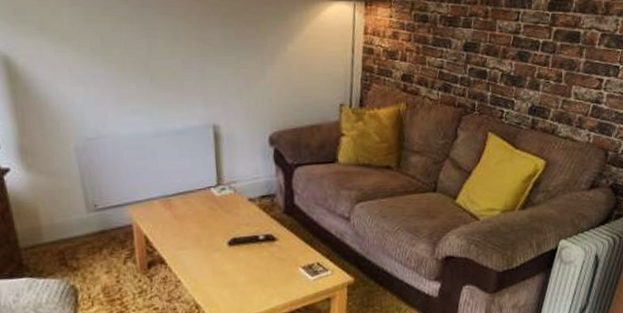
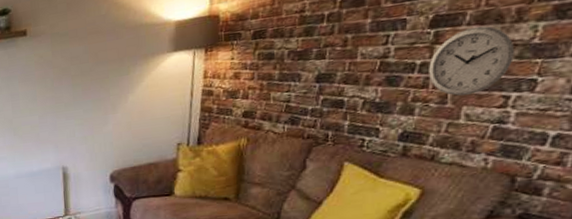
wall clock: none [548,14,605,76] -> present [429,26,515,96]

